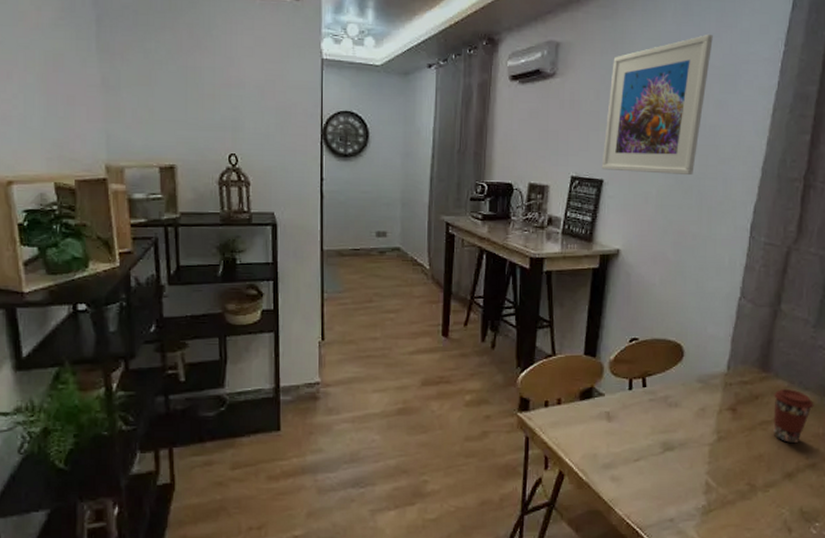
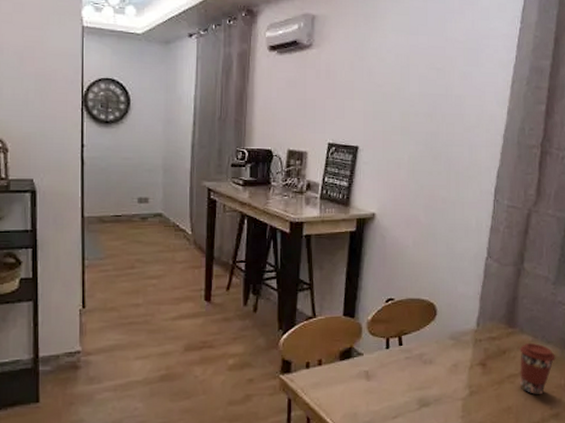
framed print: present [601,34,713,176] -> none [356,10,456,143]

